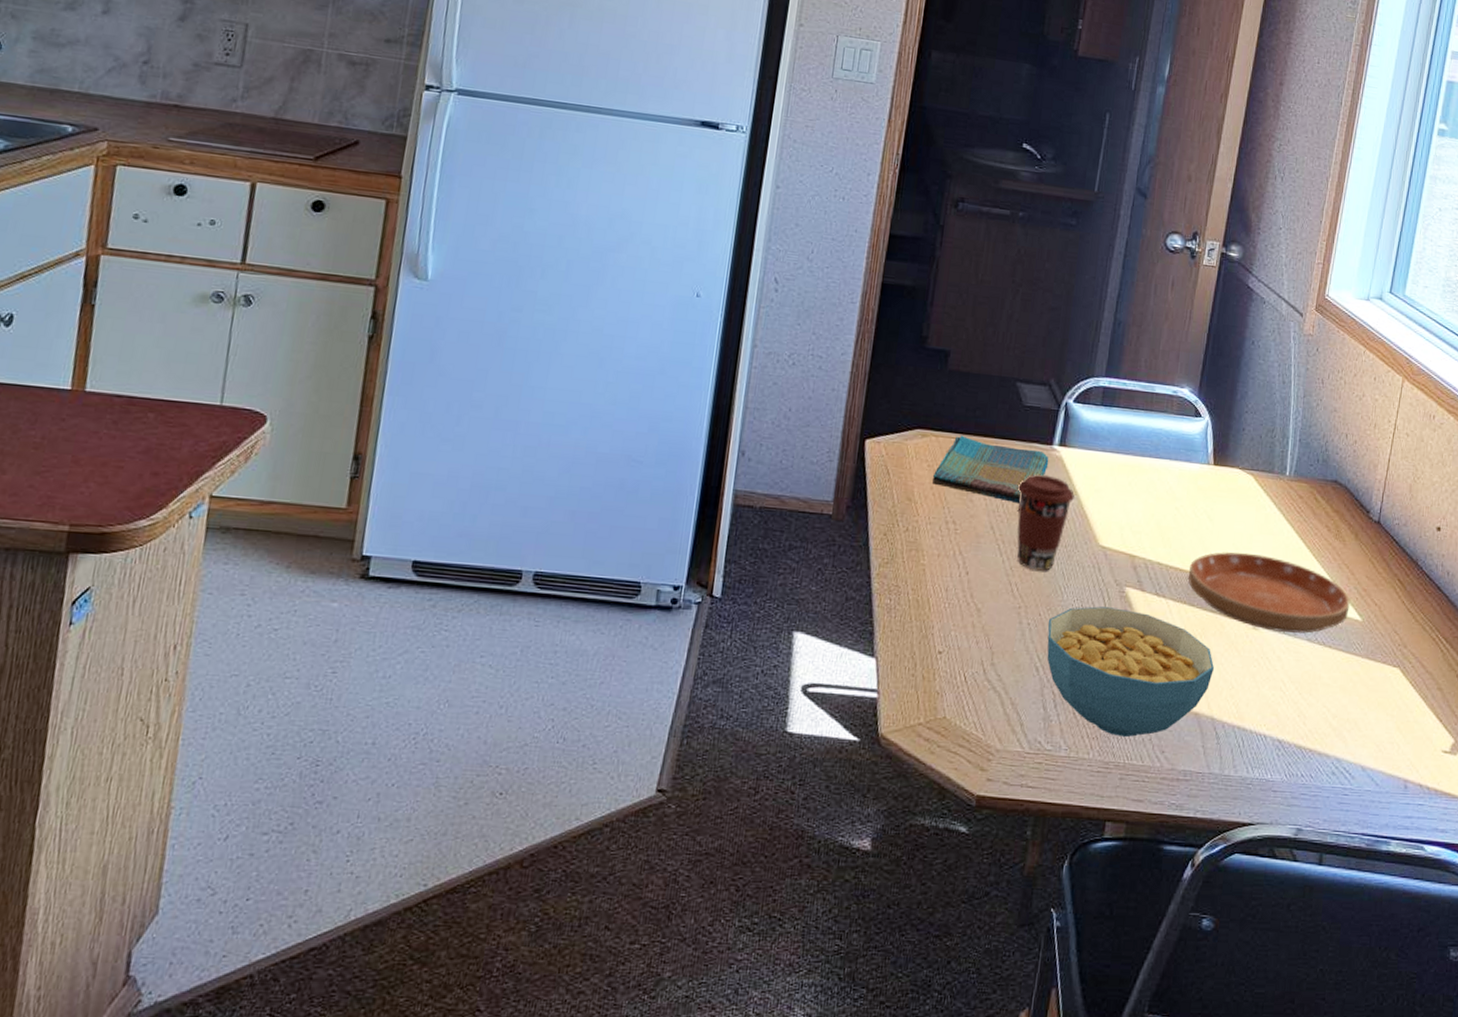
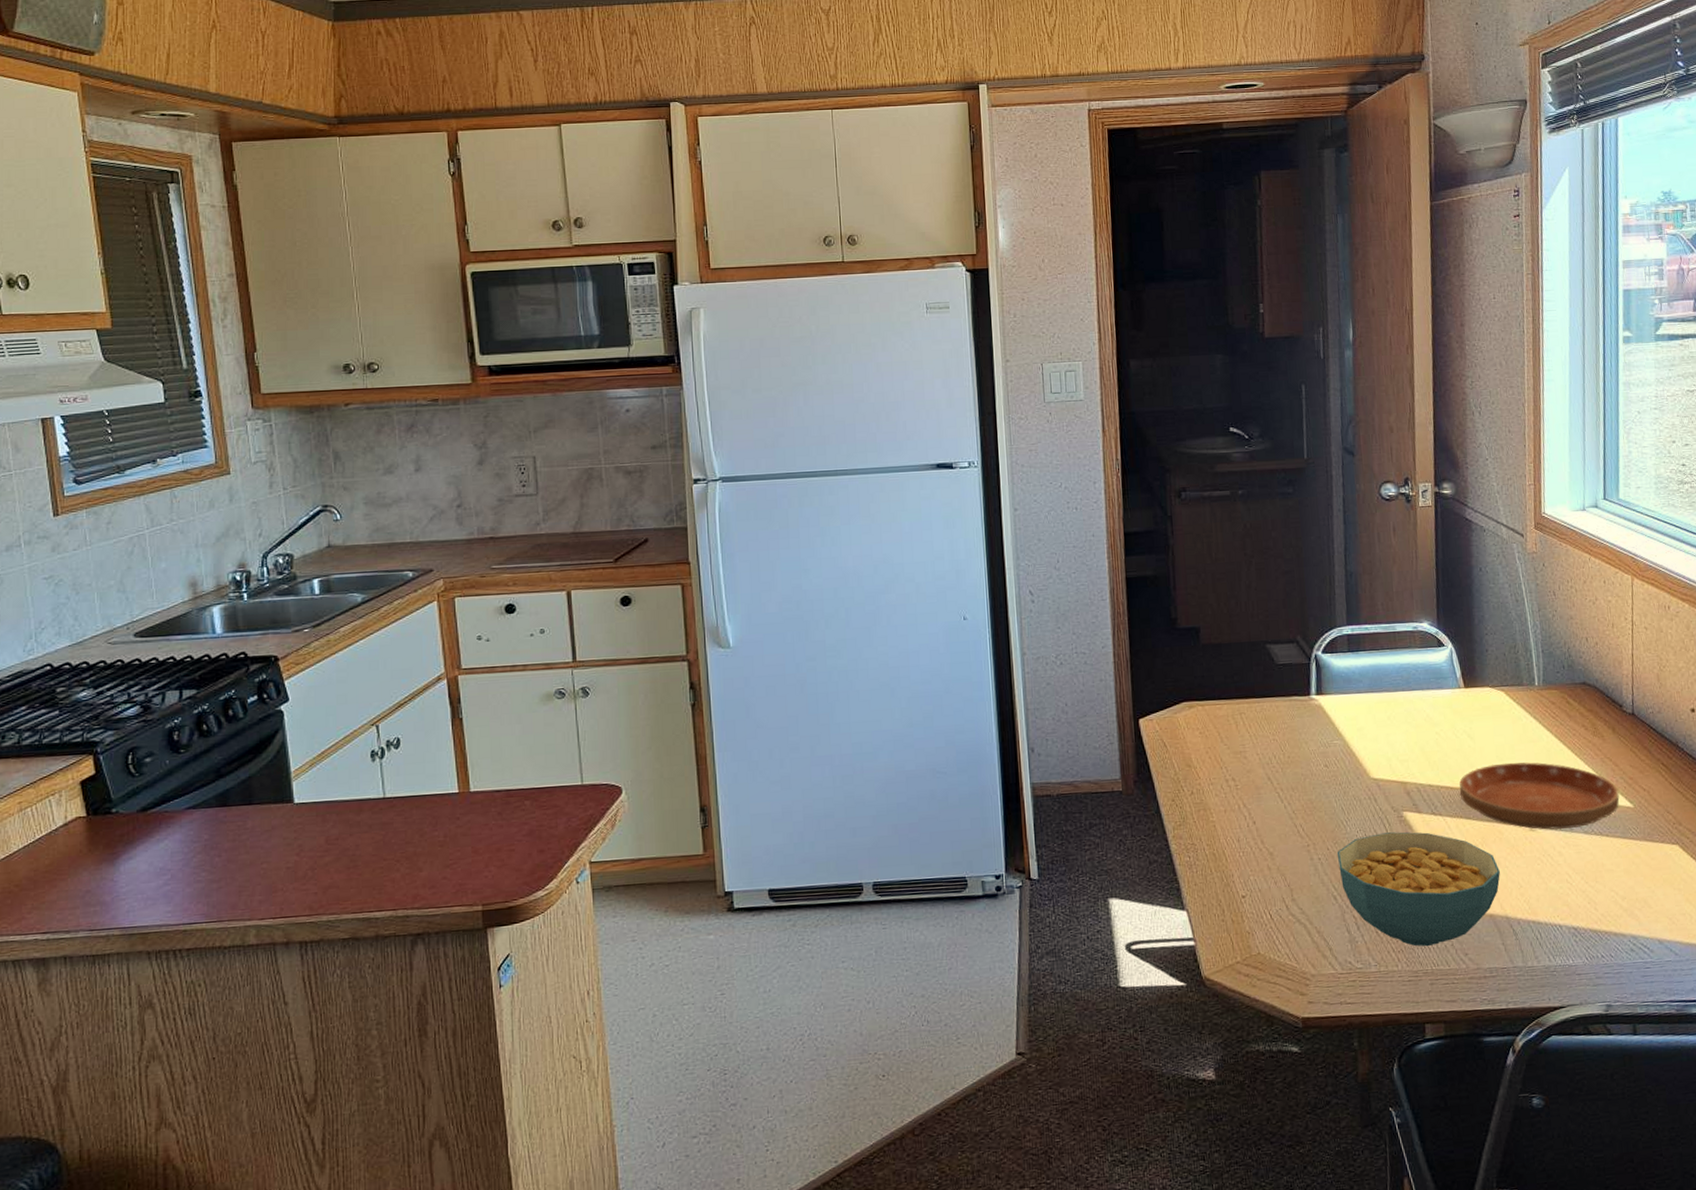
dish towel: present [933,435,1049,503] -> none [1206,701,1310,753]
coffee cup: present [1016,475,1074,571] -> none [1285,723,1340,810]

